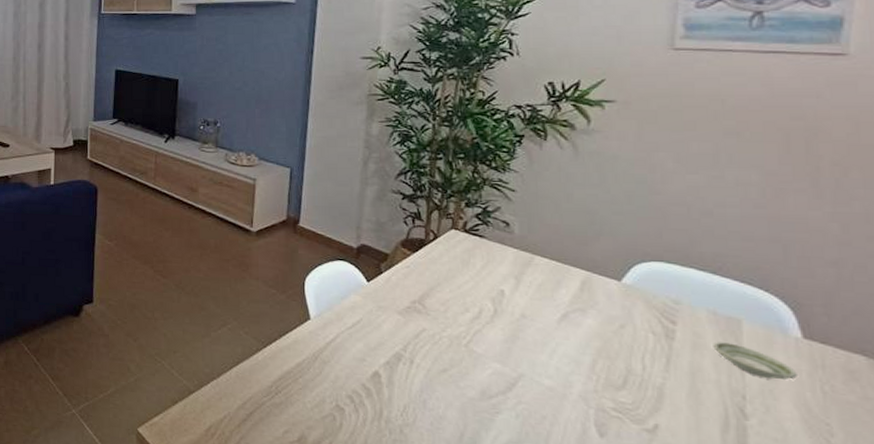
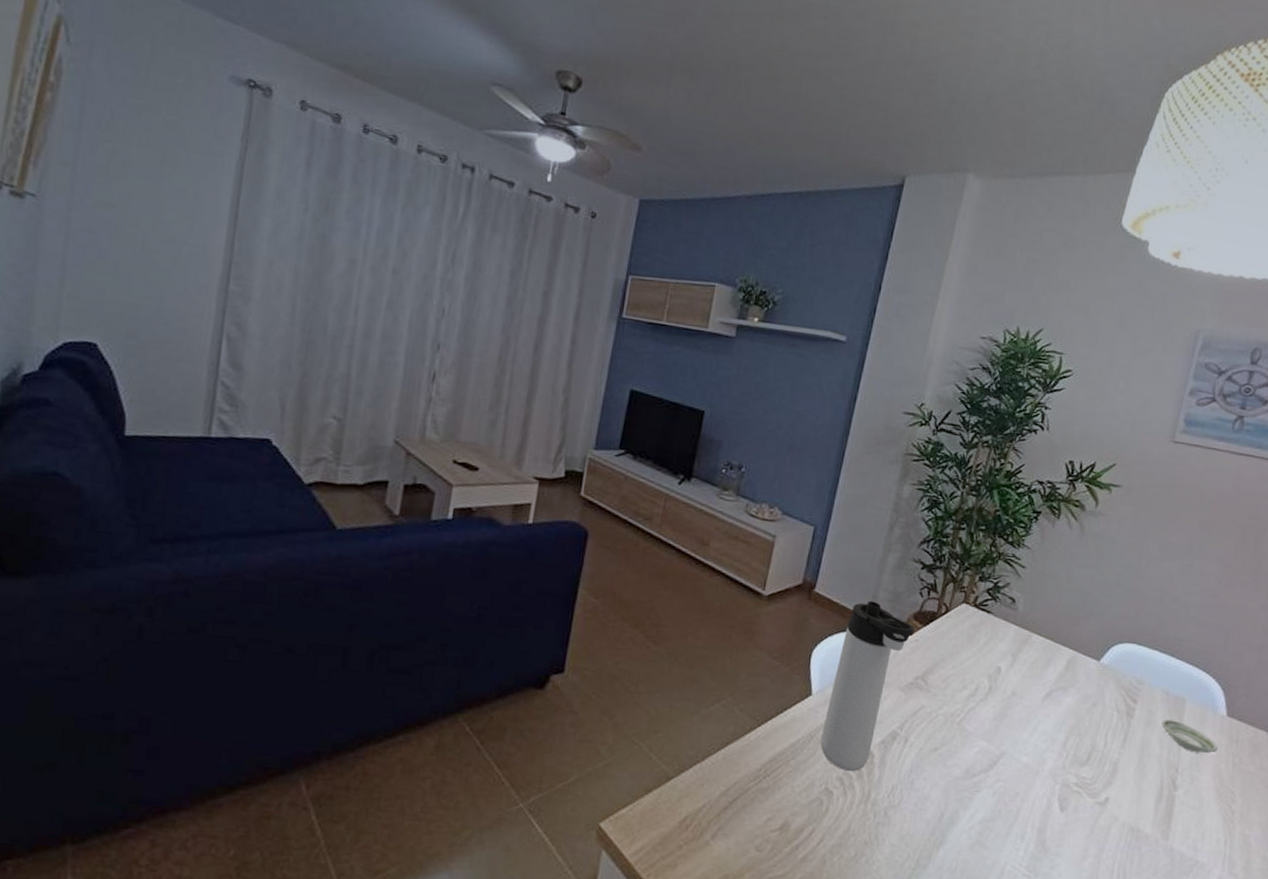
thermos bottle: none [325,231,404,391] -> present [820,600,915,772]

